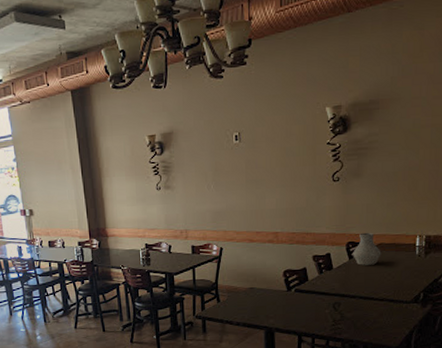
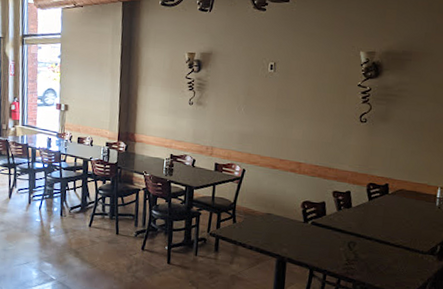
vase: present [353,232,381,266] -> none [373,176,402,210]

